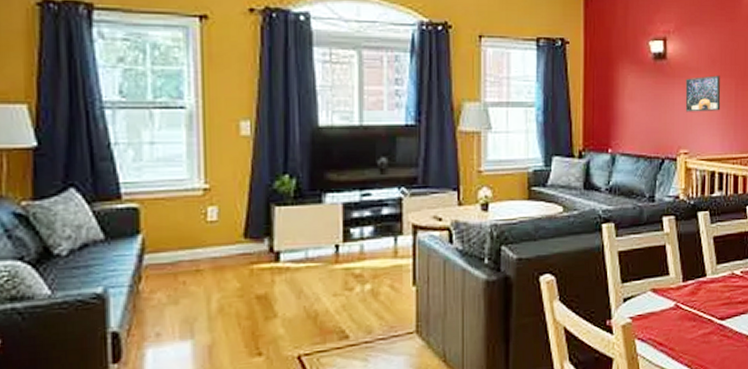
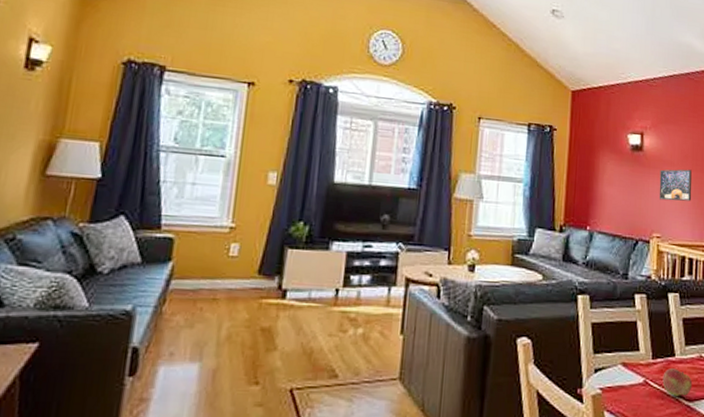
fruit: none [694,289,725,316] -> present [662,368,693,396]

